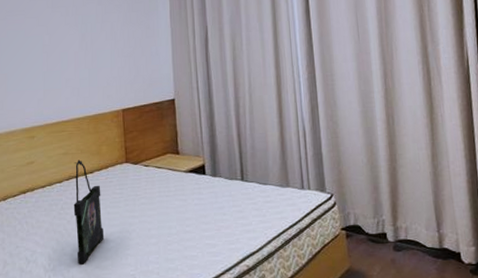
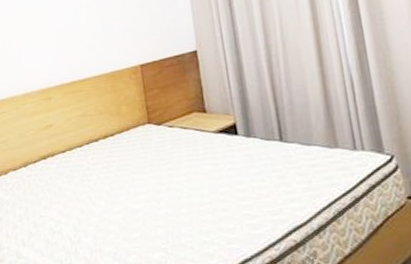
photo frame: present [73,160,105,265] -> none [93,121,131,236]

